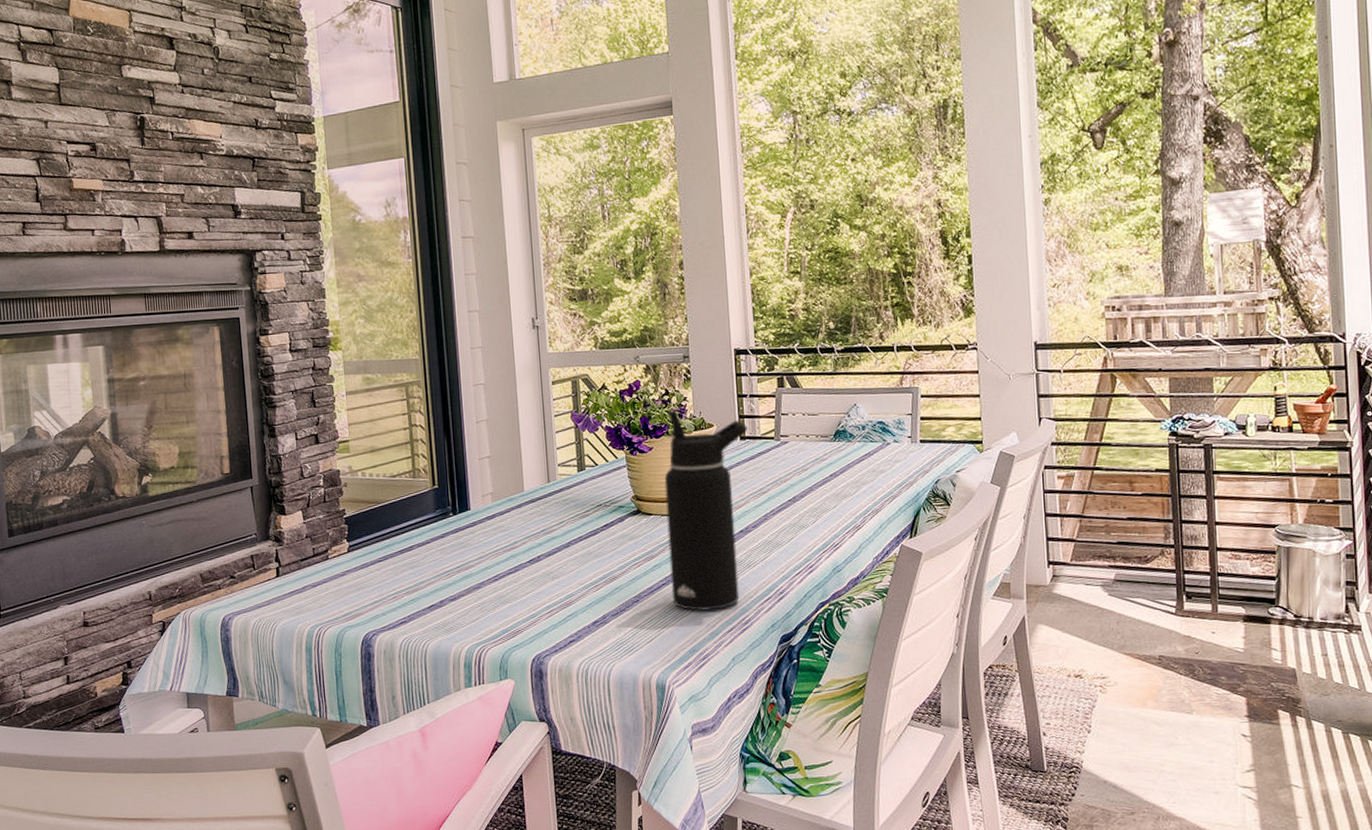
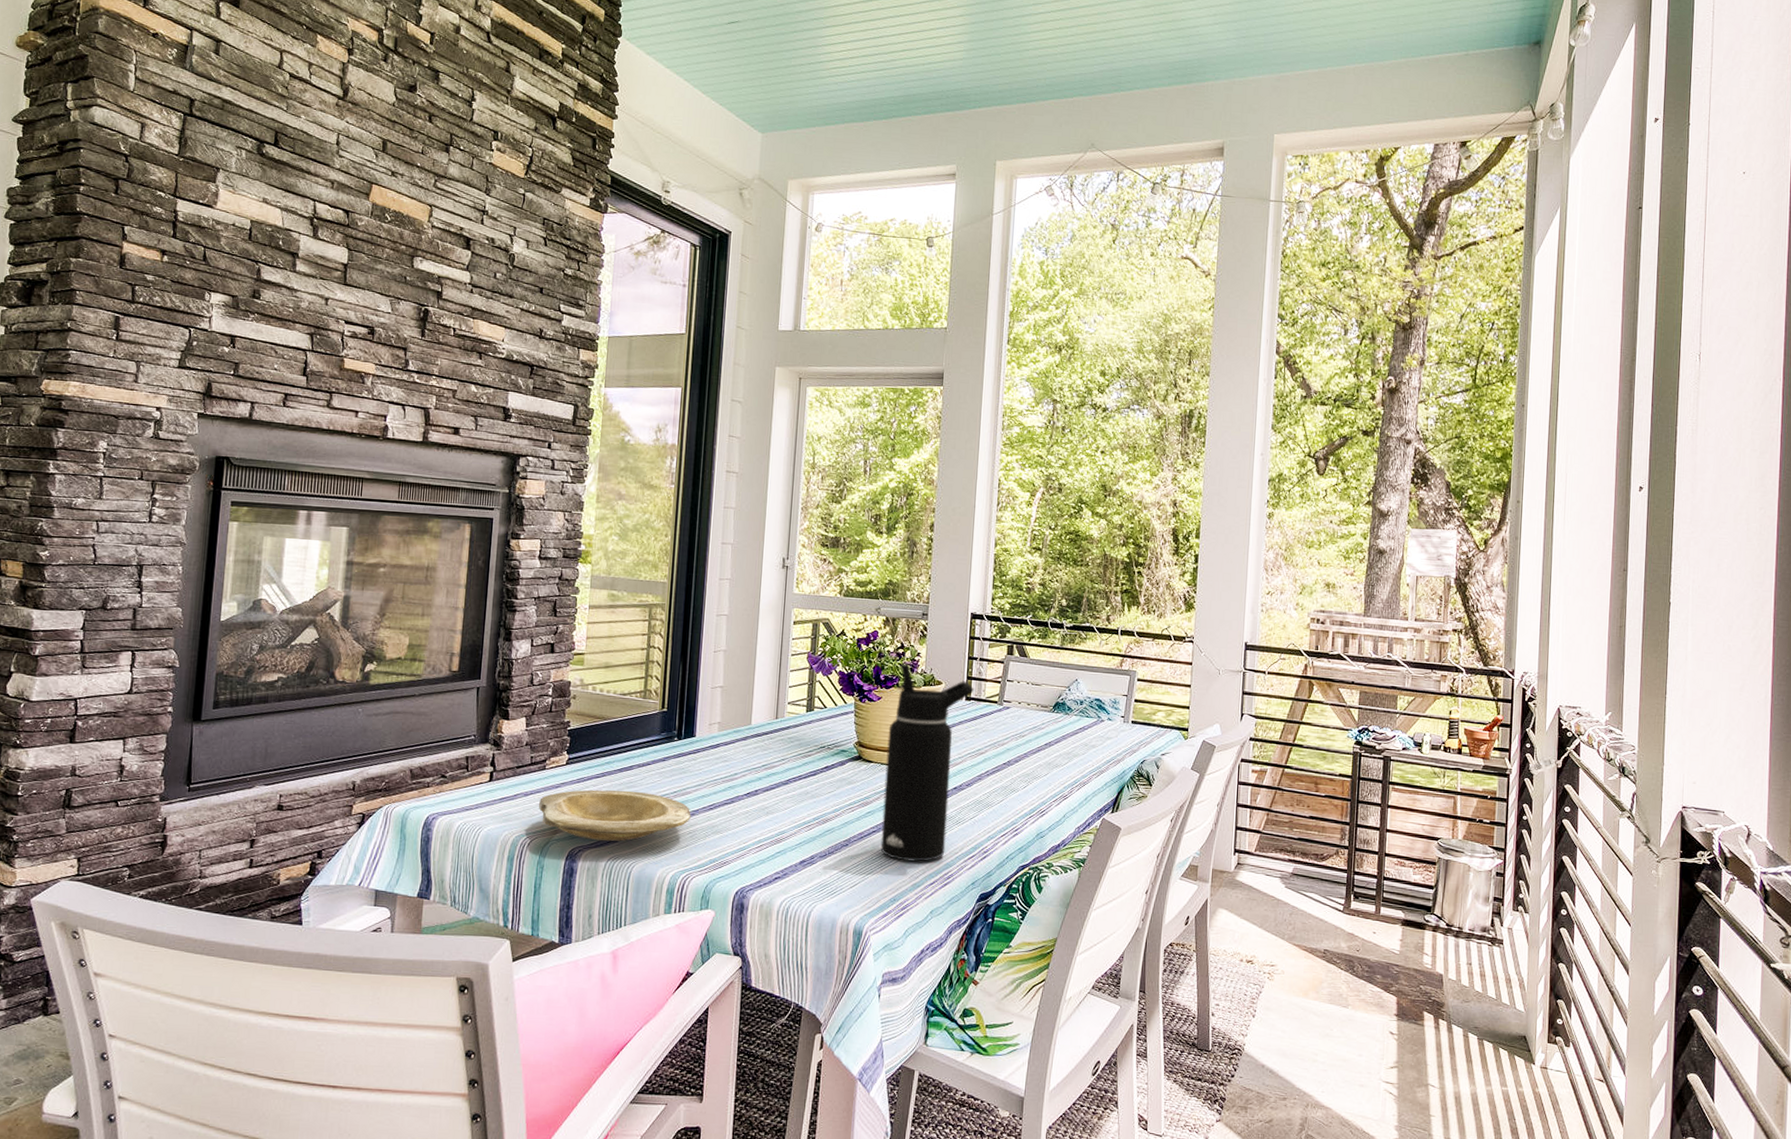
plate: none [327,570,478,624] -> present [538,789,691,842]

